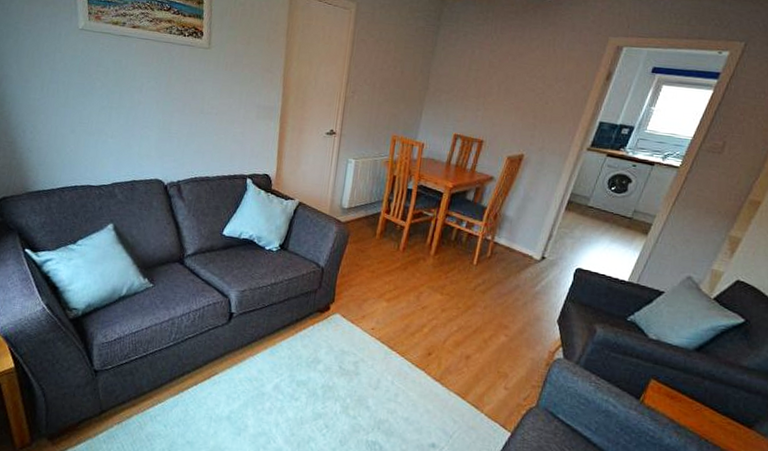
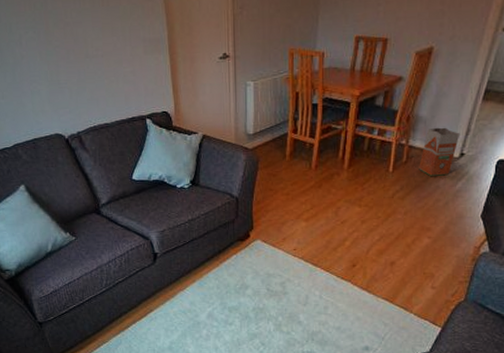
waste bin: none [501,228,543,276] -> present [419,127,461,177]

